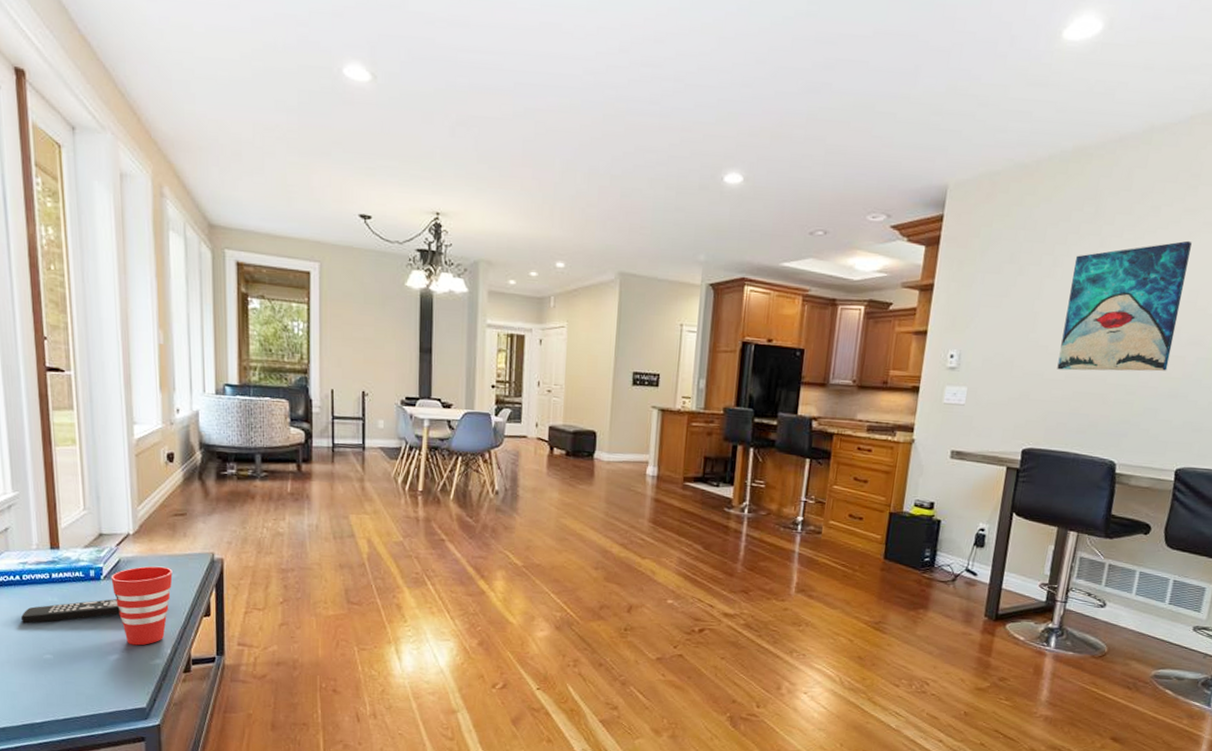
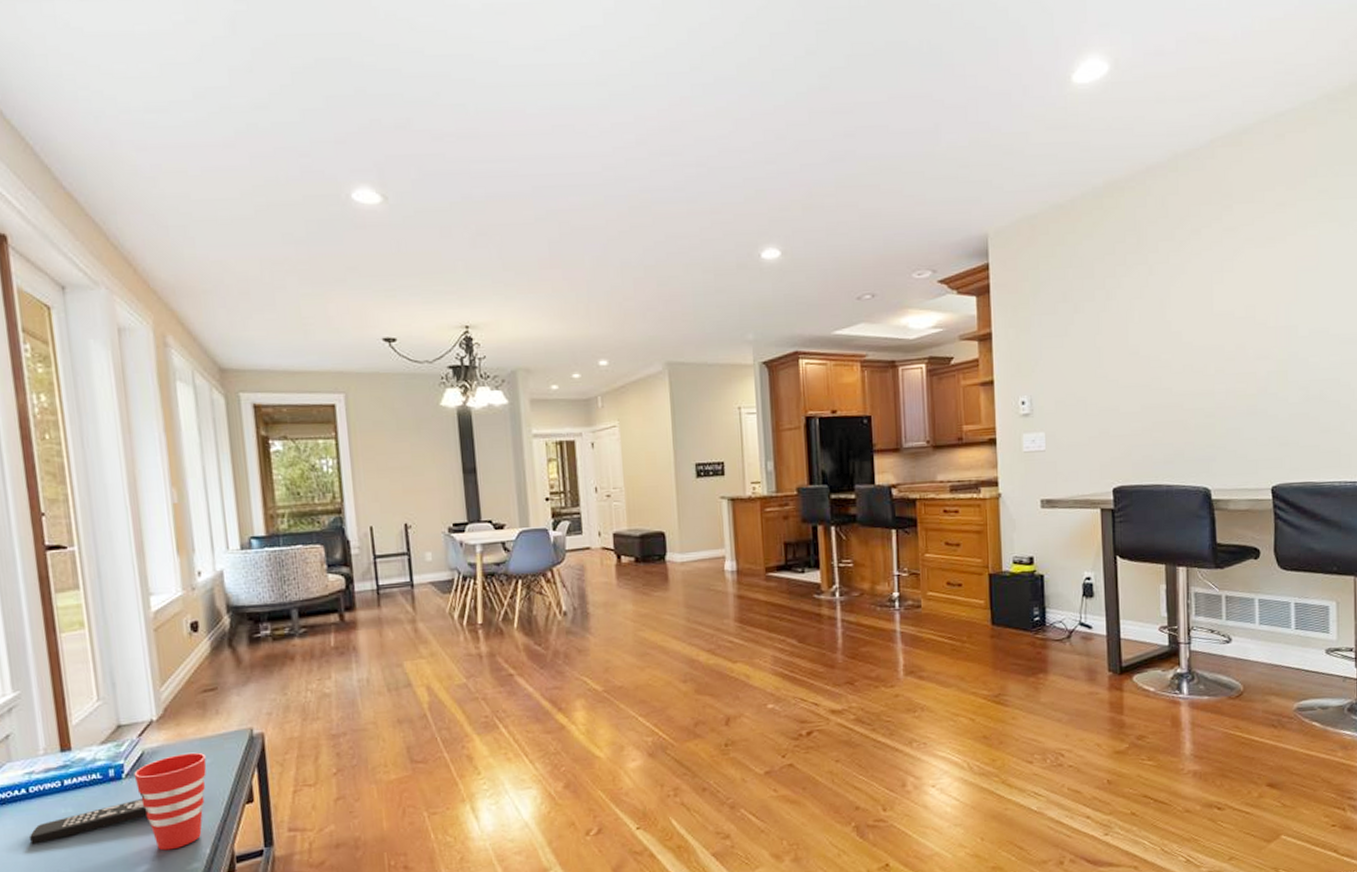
wall art: present [1057,240,1192,372] -> none [1127,258,1241,402]

